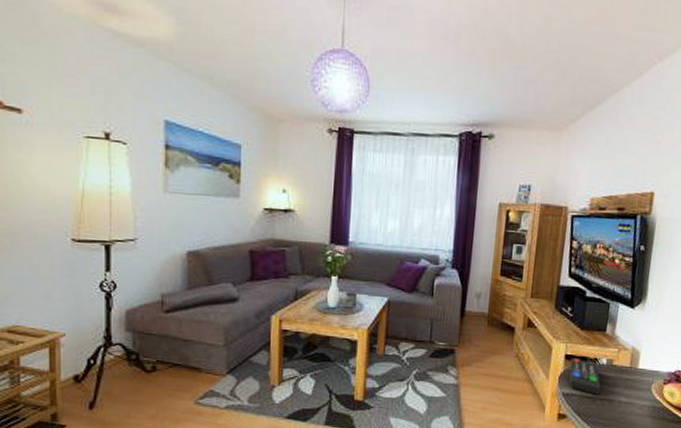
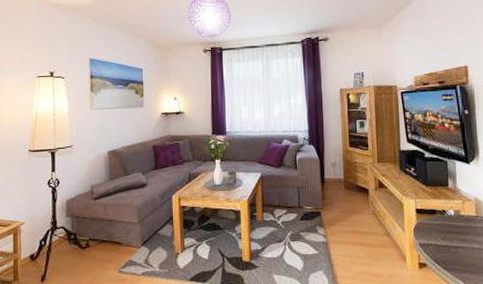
remote control: present [569,358,601,395] -> none [421,211,453,243]

